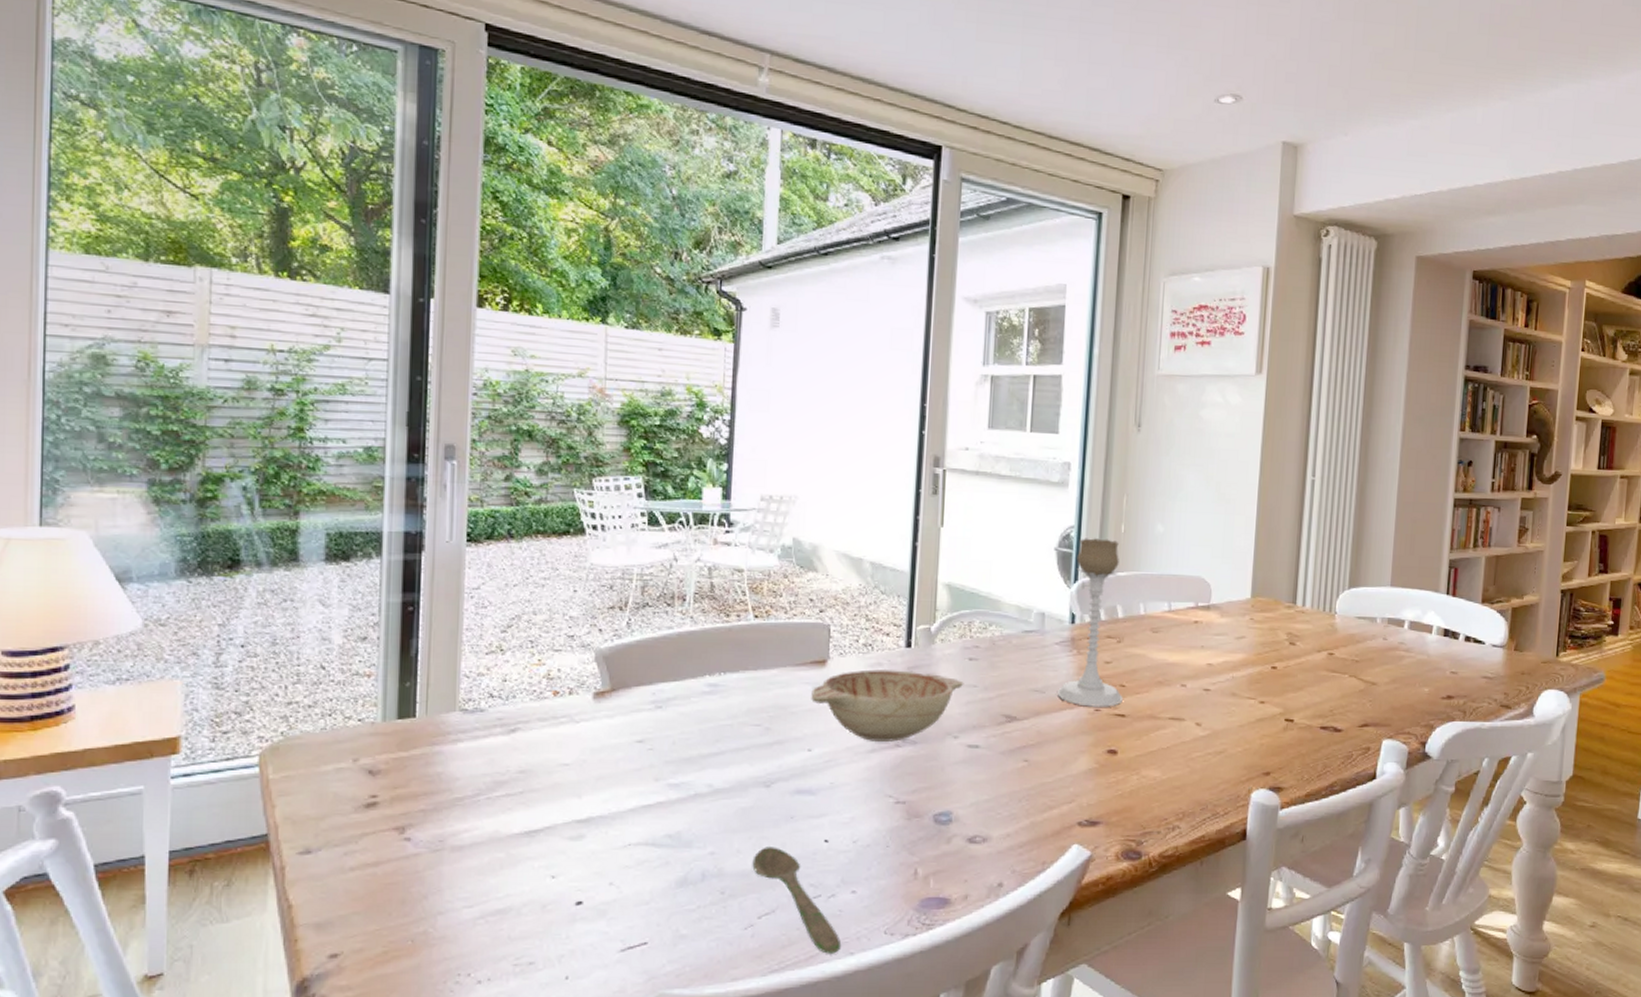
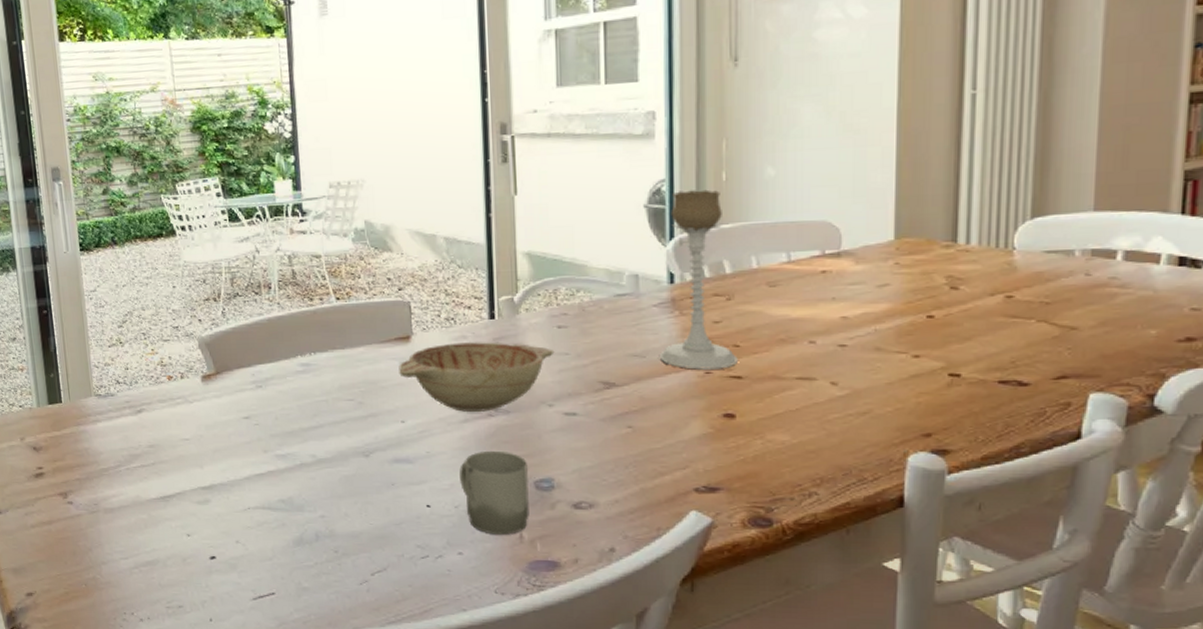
spoon: present [752,847,842,954] -> none [360,511,454,610]
cup: none [861,782,929,871] -> present [459,450,529,535]

